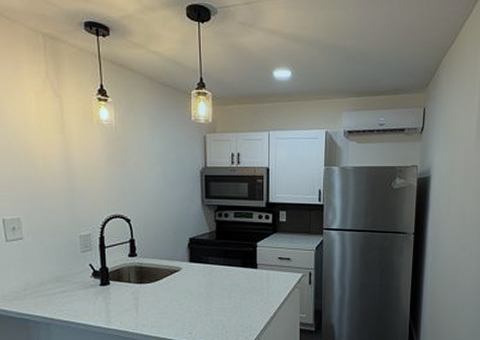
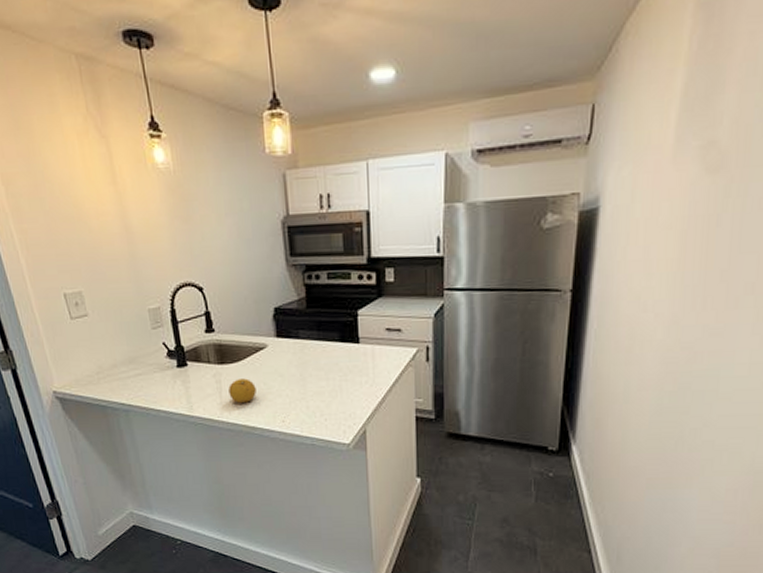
fruit: none [145,296,169,317] -> present [228,378,256,403]

